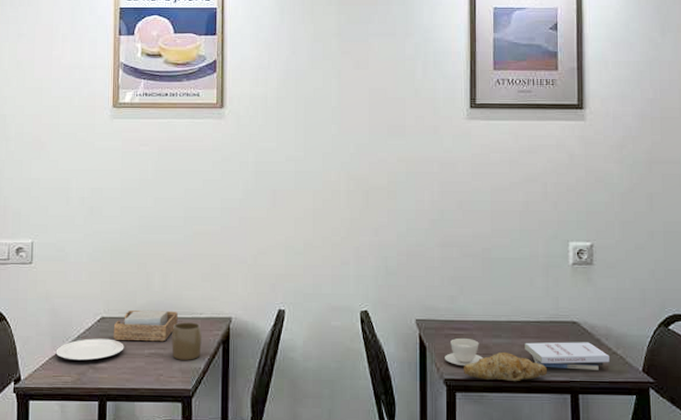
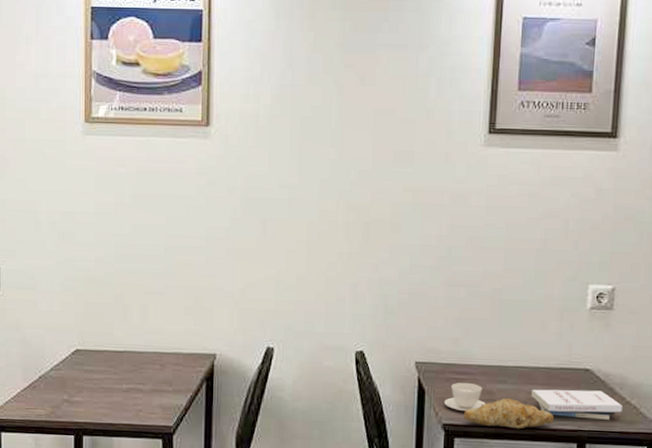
plate: present [56,338,124,362] -> none [28,371,101,395]
napkin holder: present [113,310,178,342] -> none [89,343,158,377]
mug: present [171,322,202,360] -> none [151,357,184,397]

